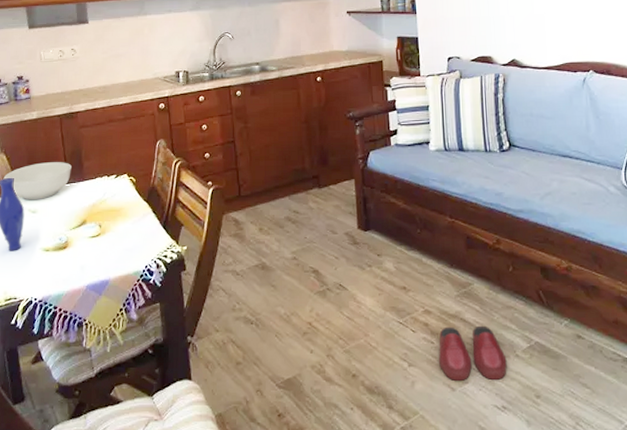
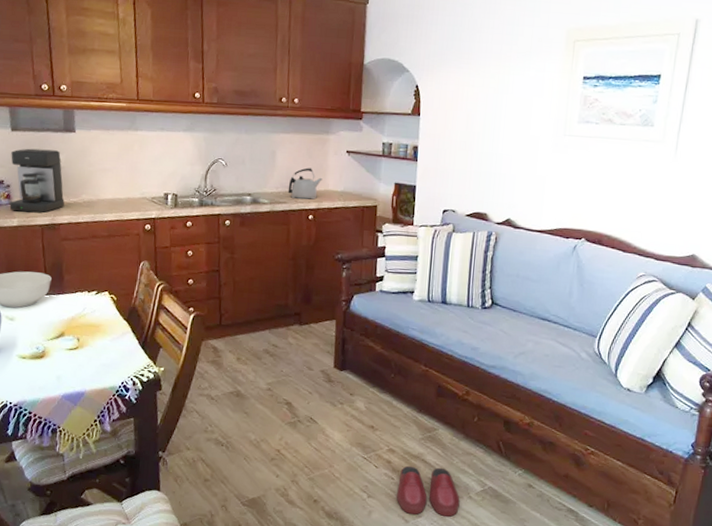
coffee maker: none [29,42,81,105] -> present [9,148,65,213]
kettle: none [294,32,326,63] -> present [288,168,322,200]

